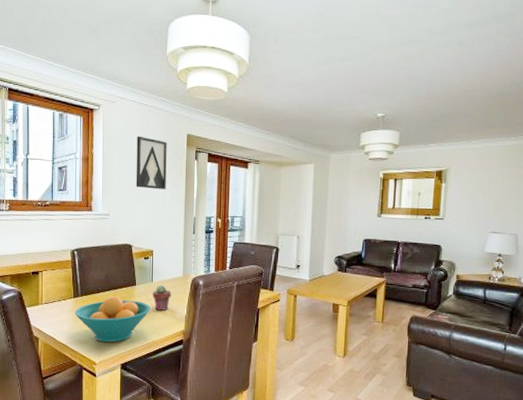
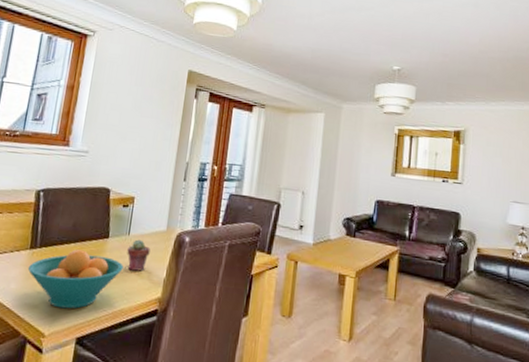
wall art: present [136,136,167,190] -> none [124,67,165,128]

